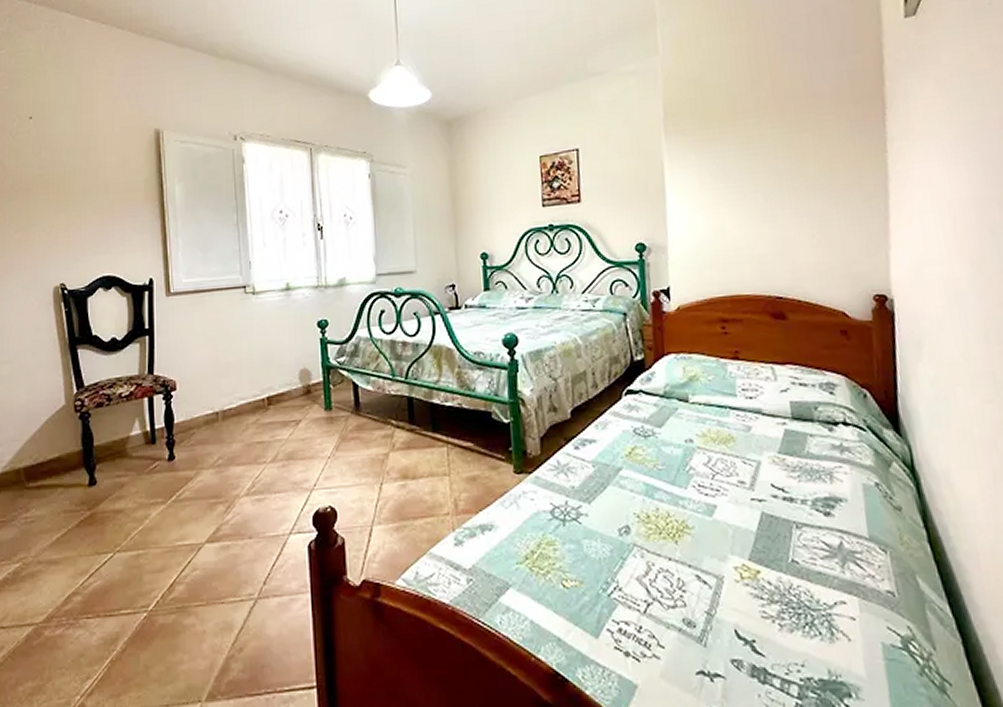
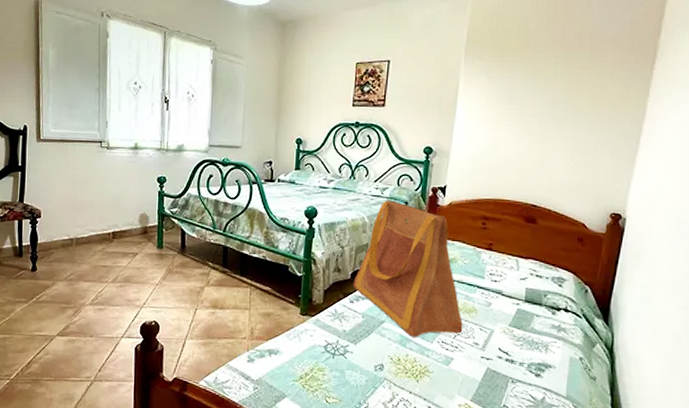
tote bag: none [575,313,722,484] -> present [353,200,463,337]

